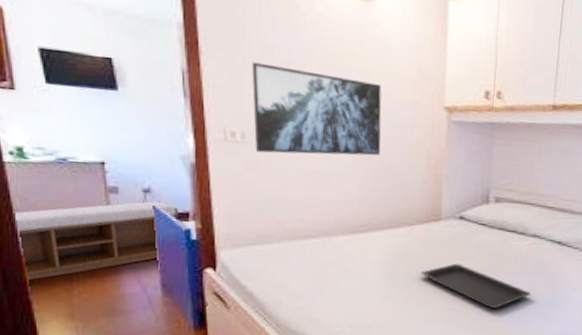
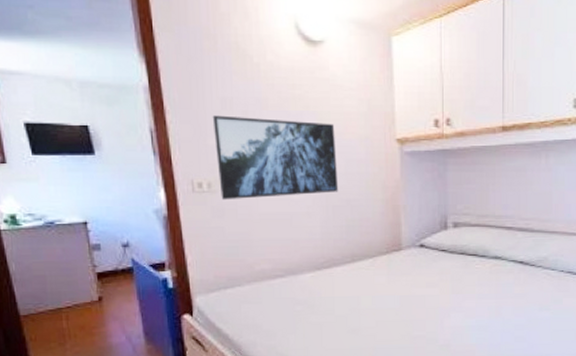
bench: present [16,201,178,281] -> none [12,255,156,338]
serving tray: present [420,263,531,308] -> none [386,291,497,333]

